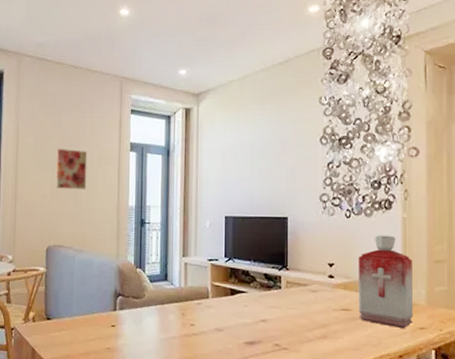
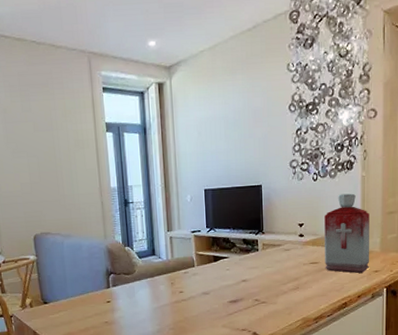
wall art: present [56,149,87,190] -> none [29,134,66,176]

